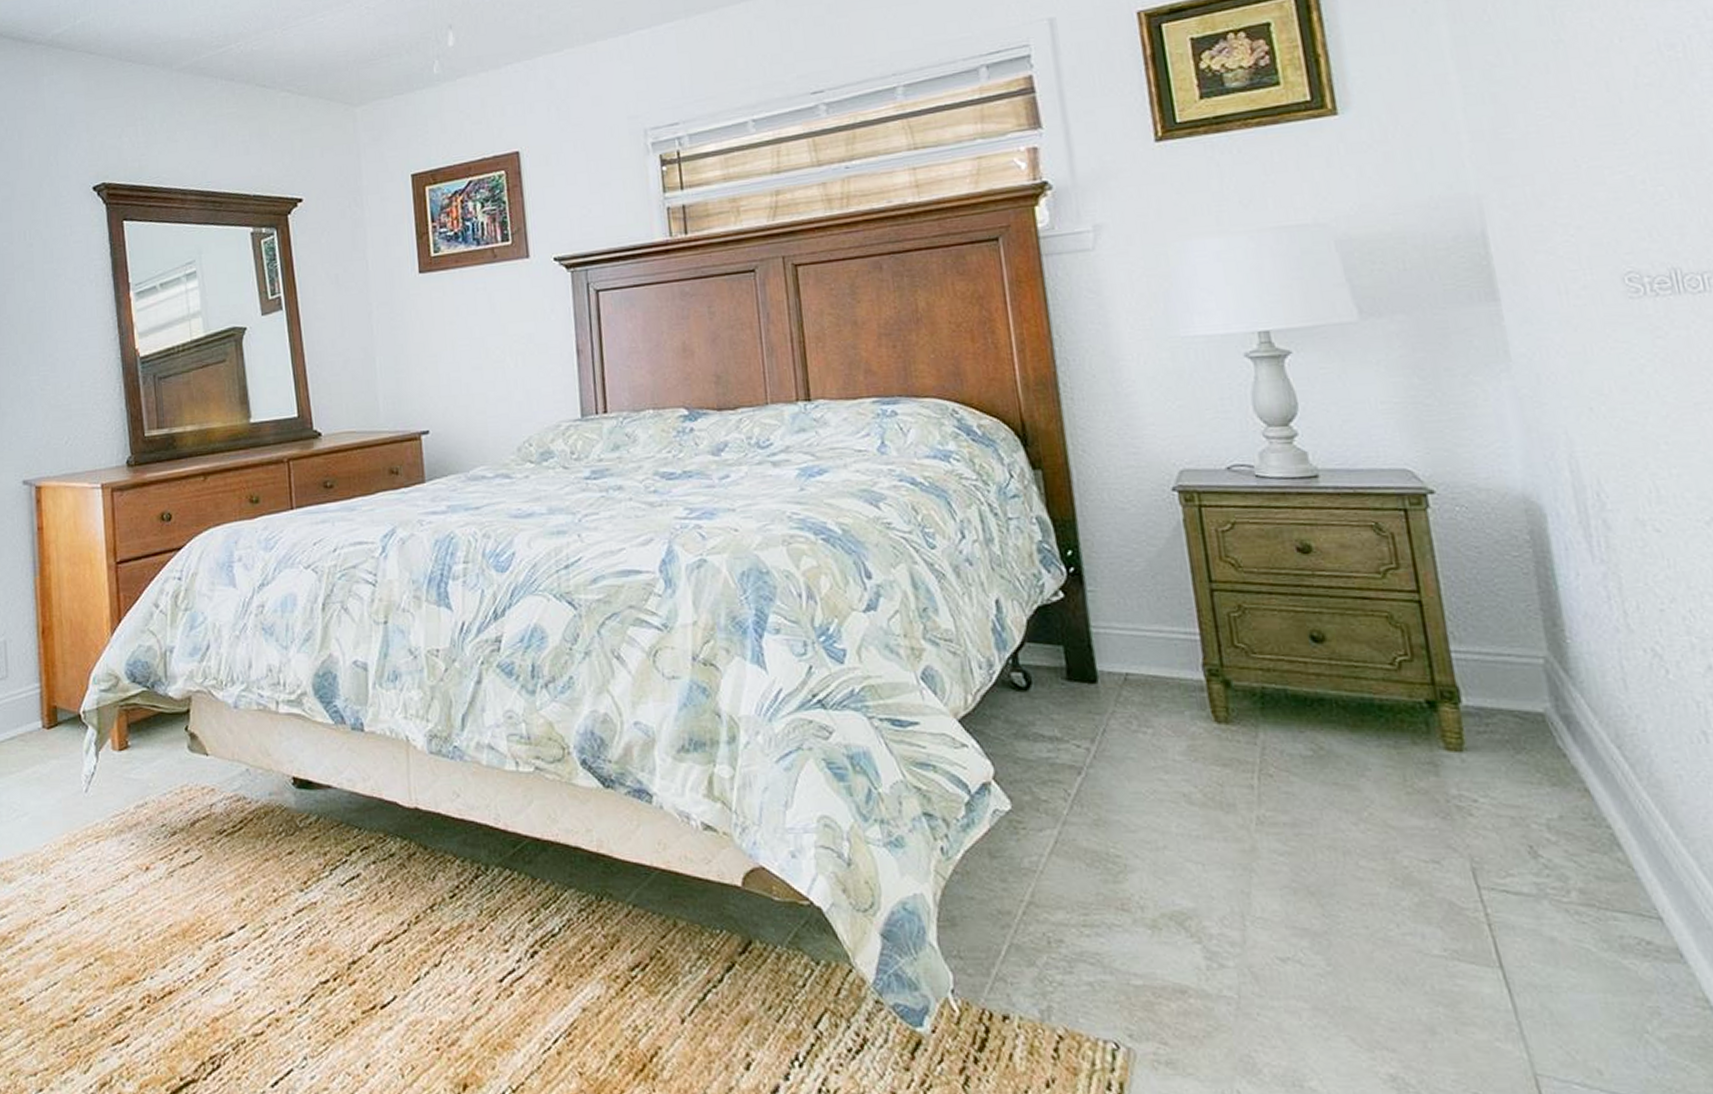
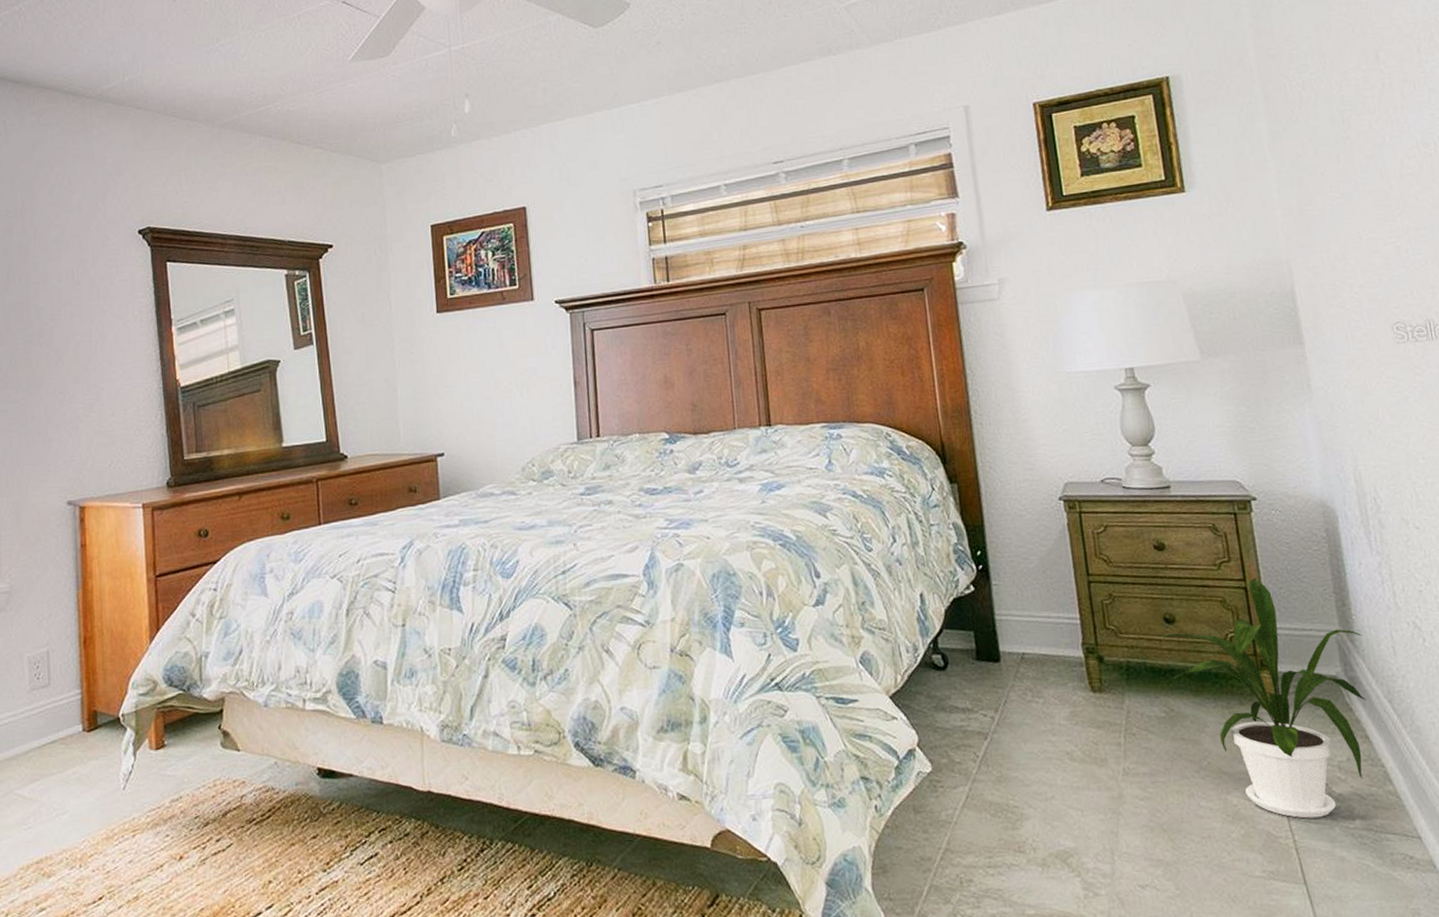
house plant: none [1310,590,1587,888] -> present [1164,578,1367,819]

